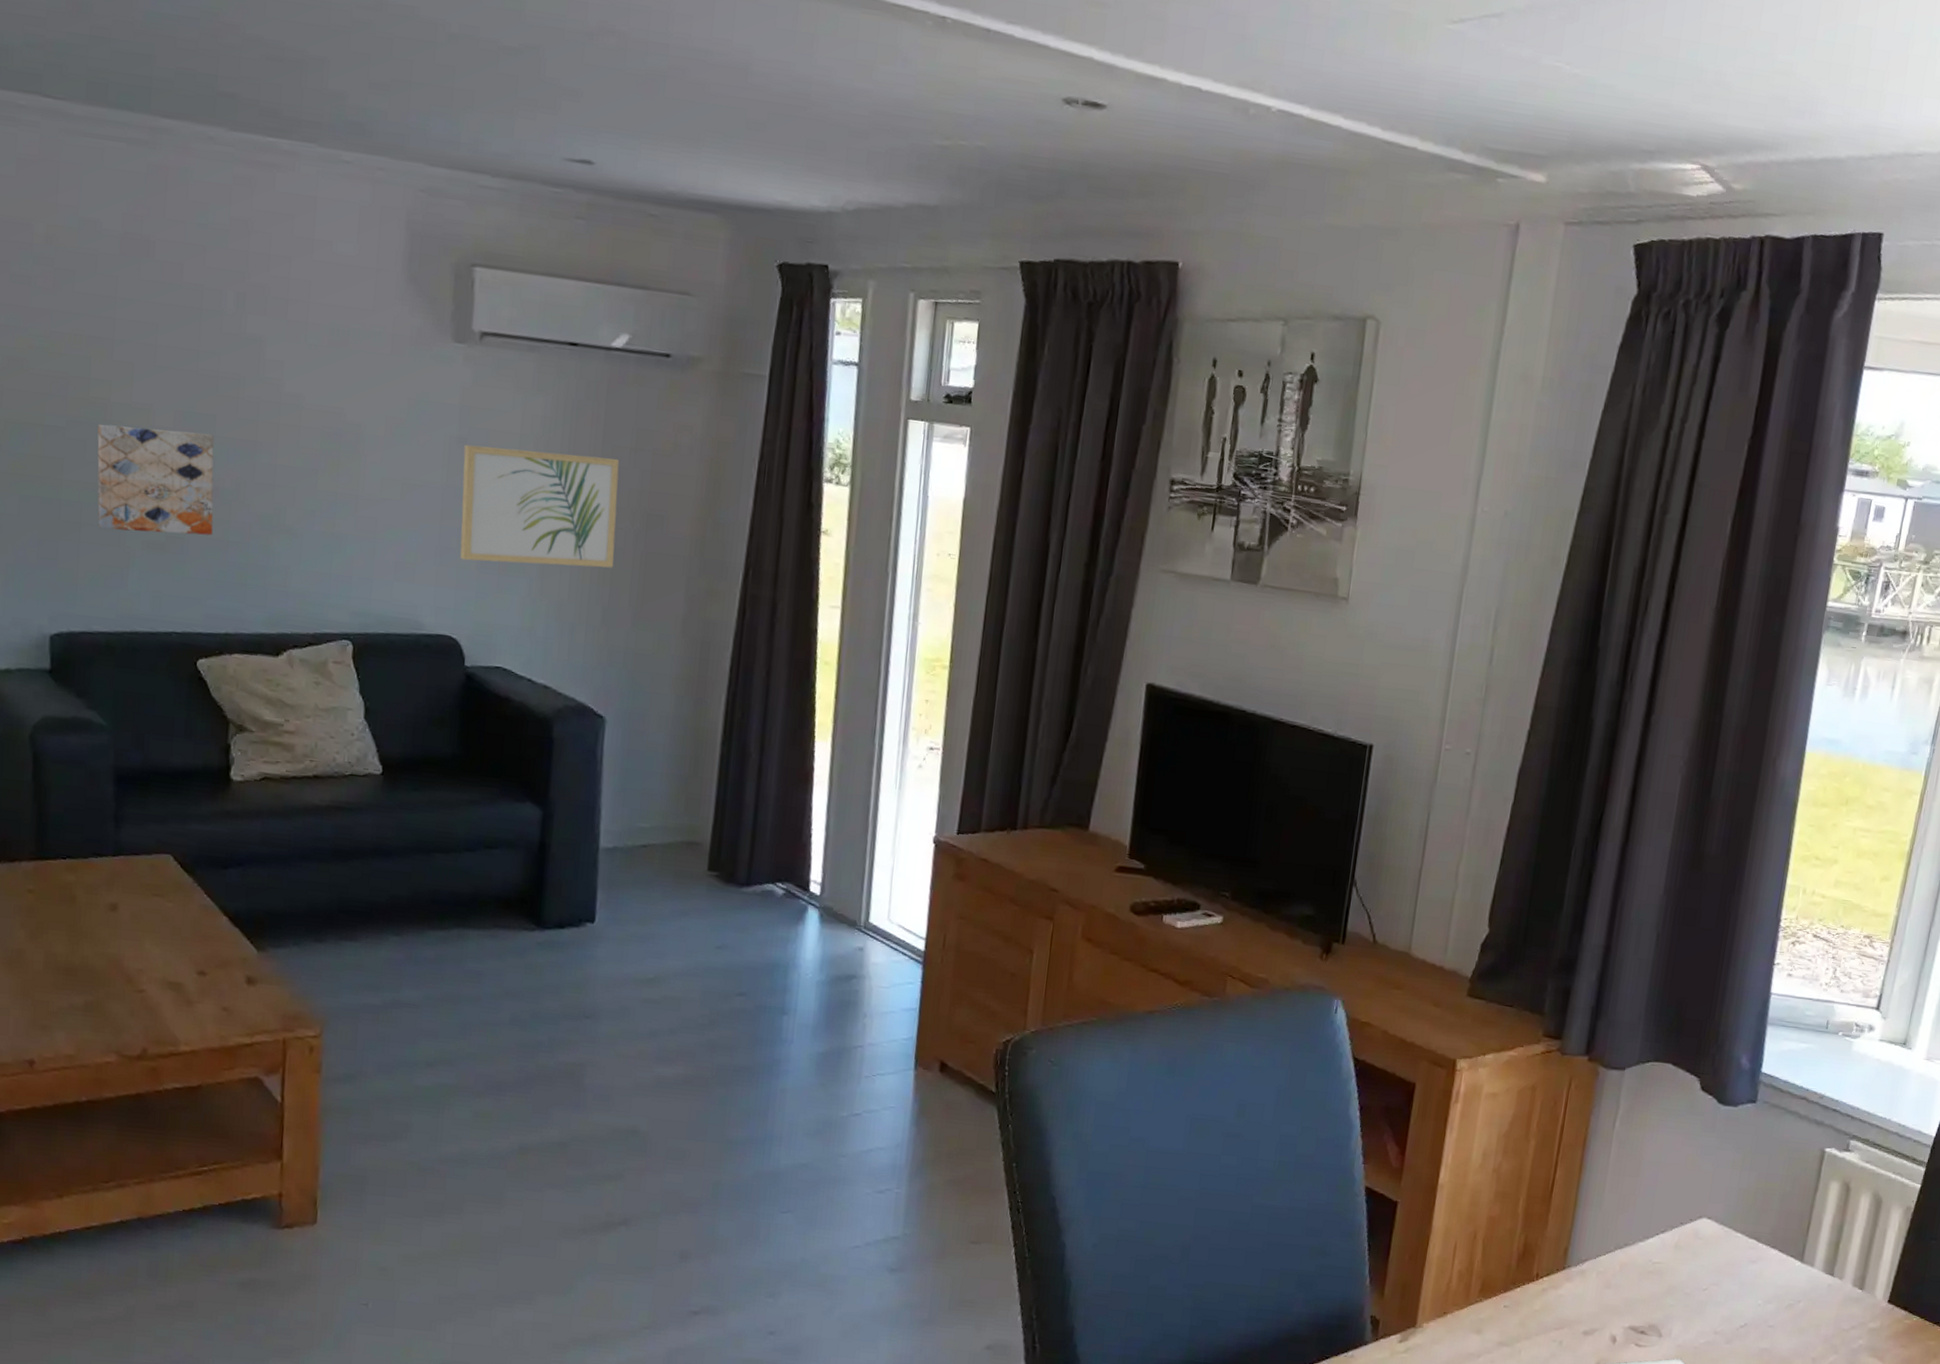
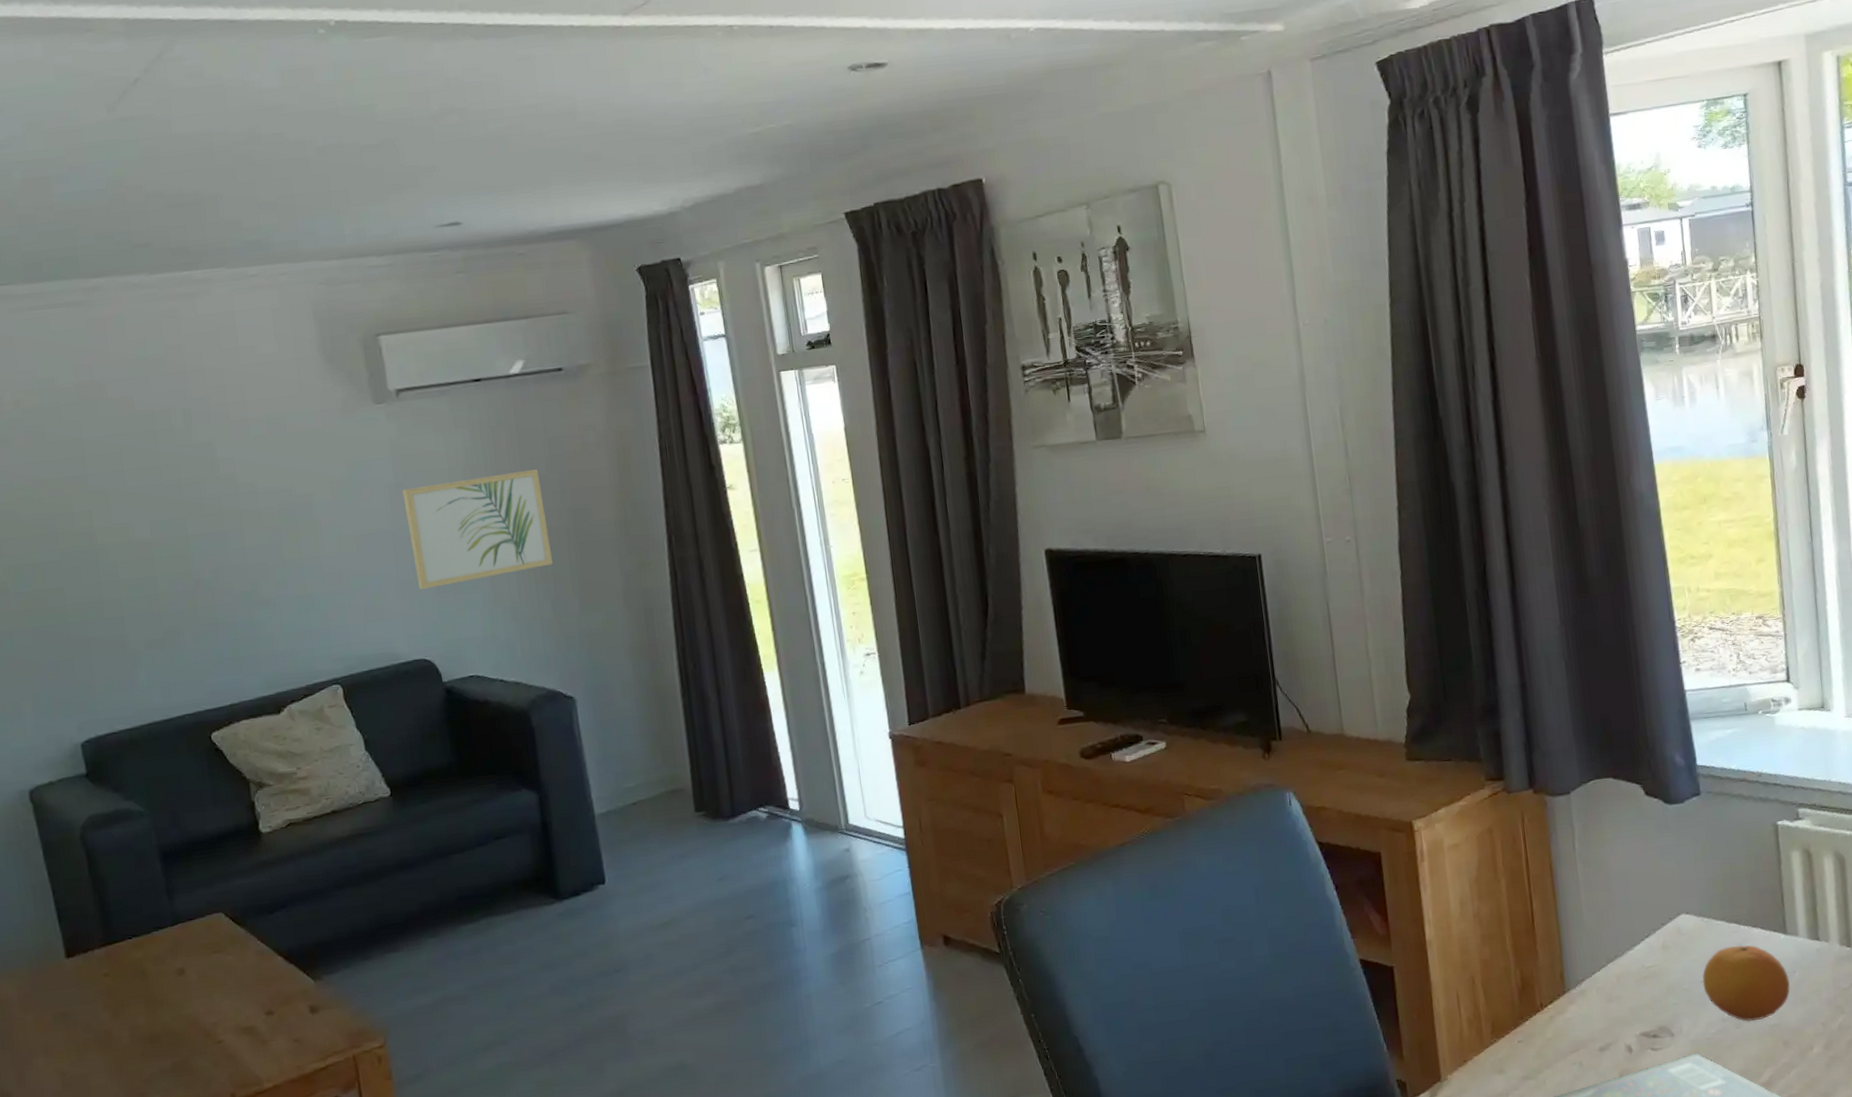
wall art: present [97,424,214,536] -> none [87,535,202,640]
fruit: none [1704,1261,1793,1341] -> present [1702,945,1790,1022]

